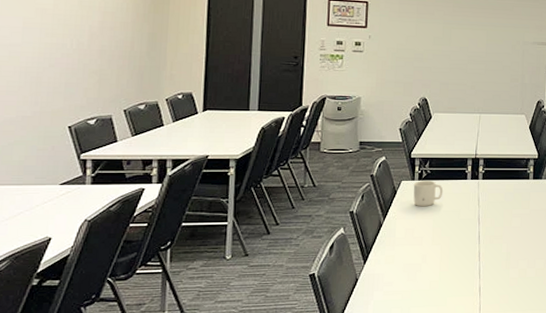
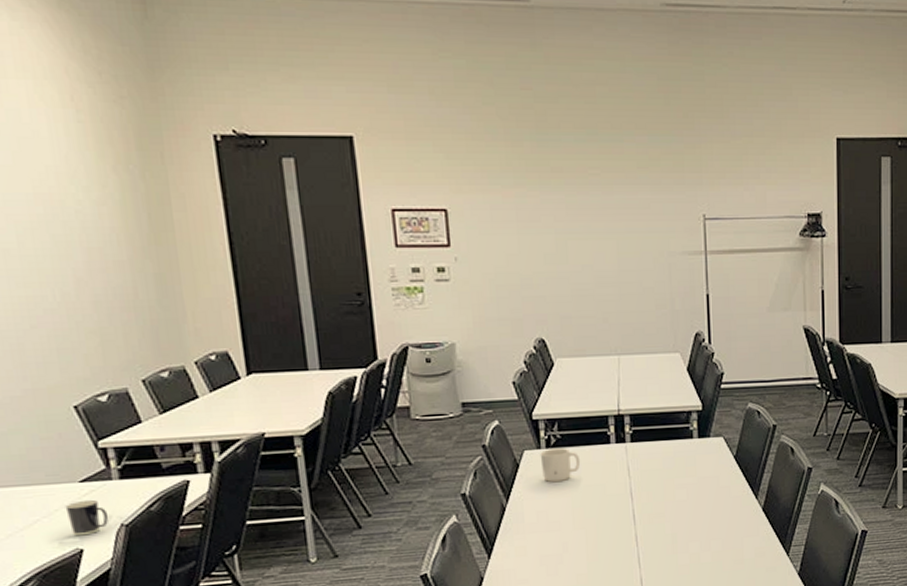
mug: none [44,199,77,227] -> present [65,499,109,536]

